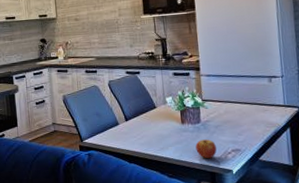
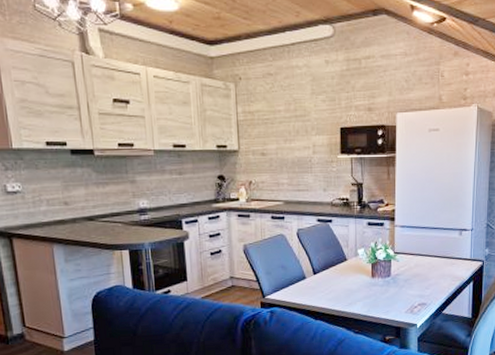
fruit: present [195,139,217,159] -> none [384,294,405,314]

